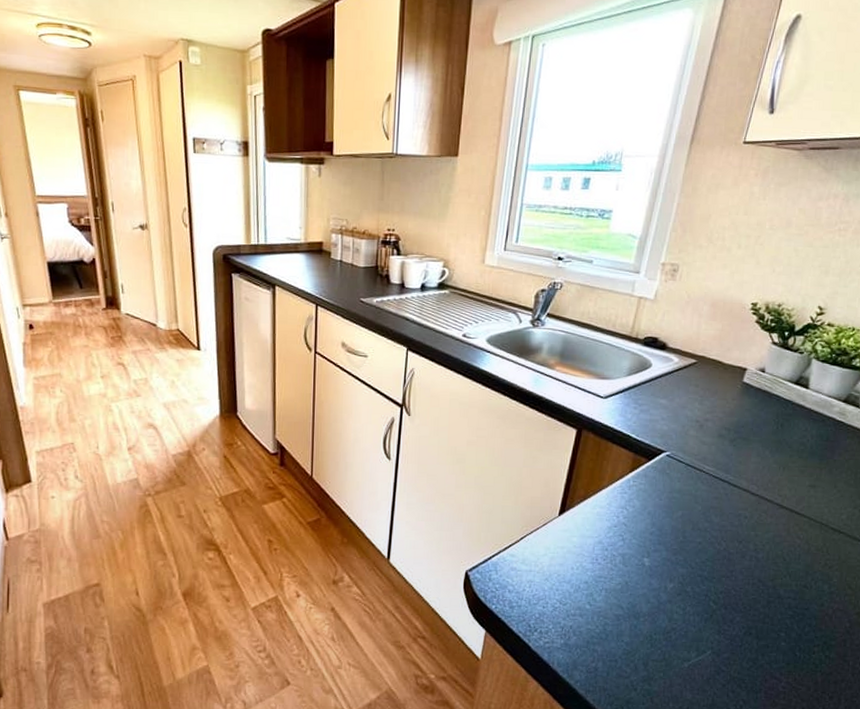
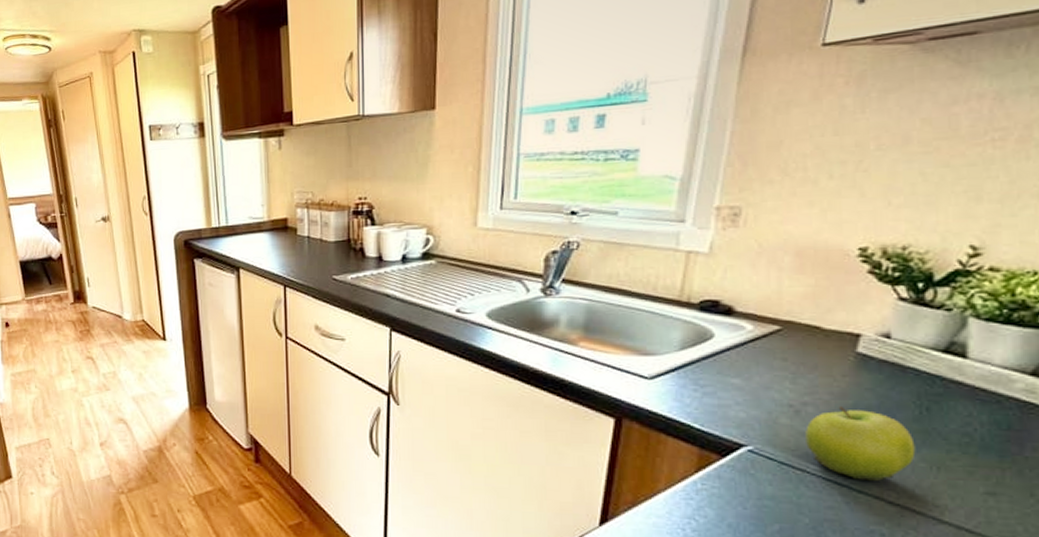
fruit: none [704,422,772,478] -> present [805,407,916,481]

